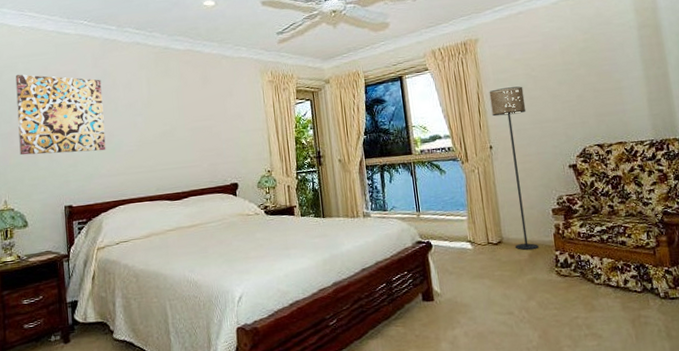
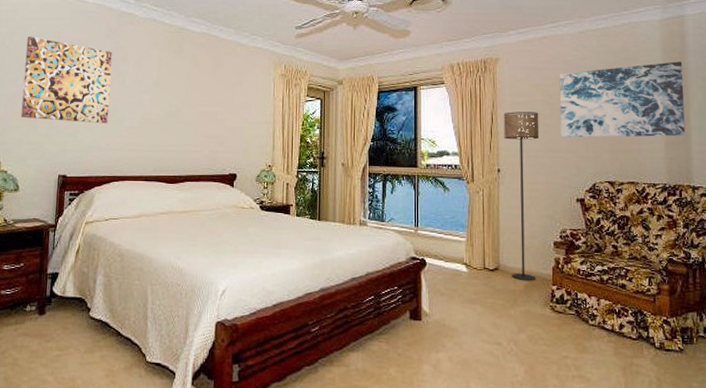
wall art: none [538,20,666,108] -> present [559,61,686,138]

